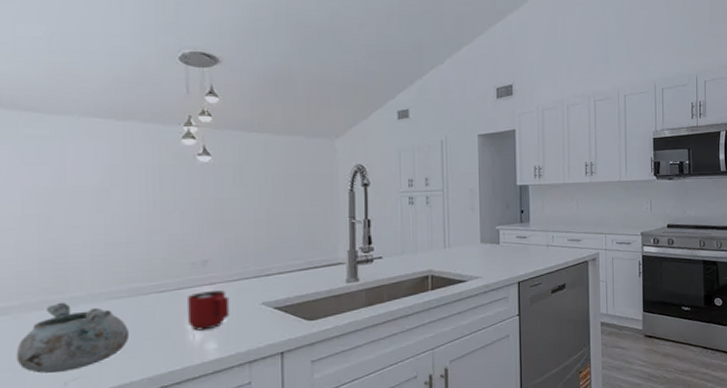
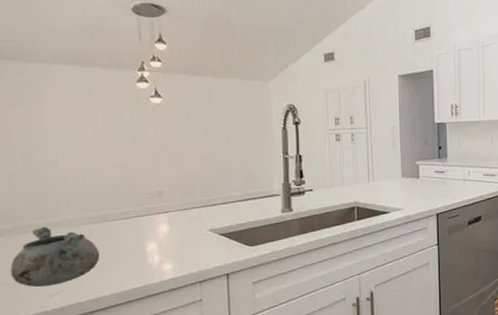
mug: present [186,290,230,331] -> none [145,218,182,253]

